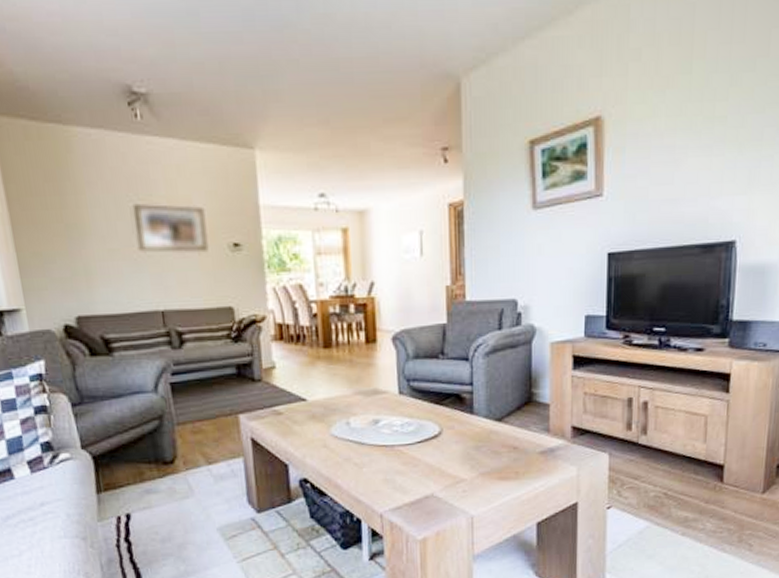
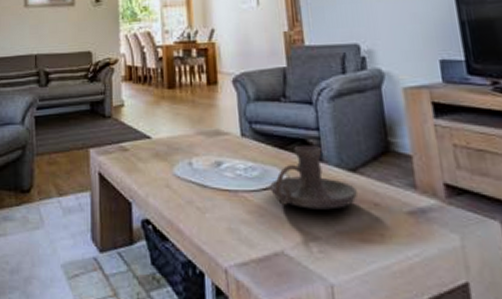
candle holder: none [424,400,500,457] -> present [270,146,357,210]

